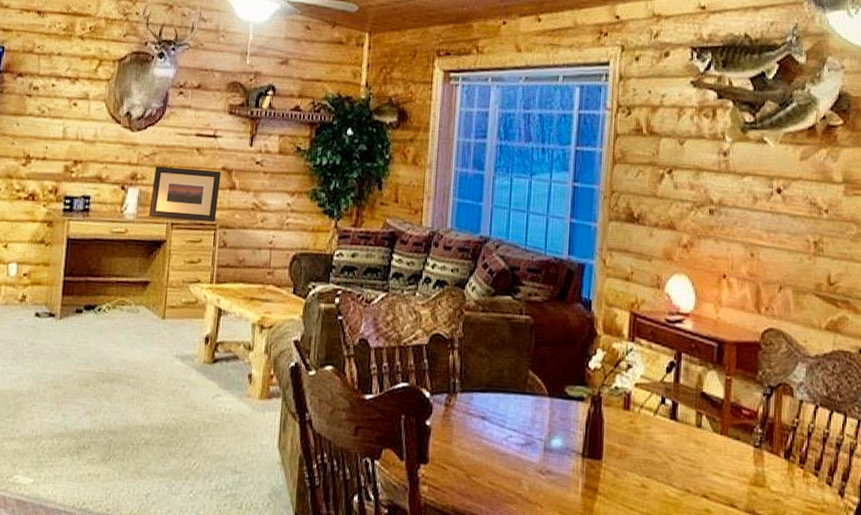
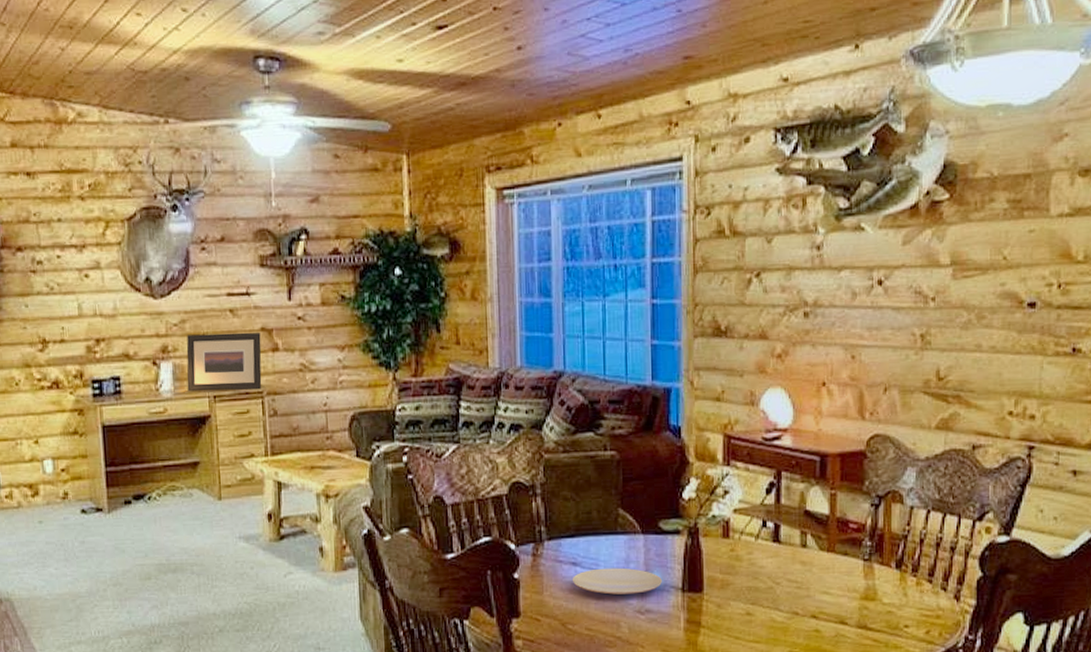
plate: none [480,425,564,454] -> present [572,567,662,595]

